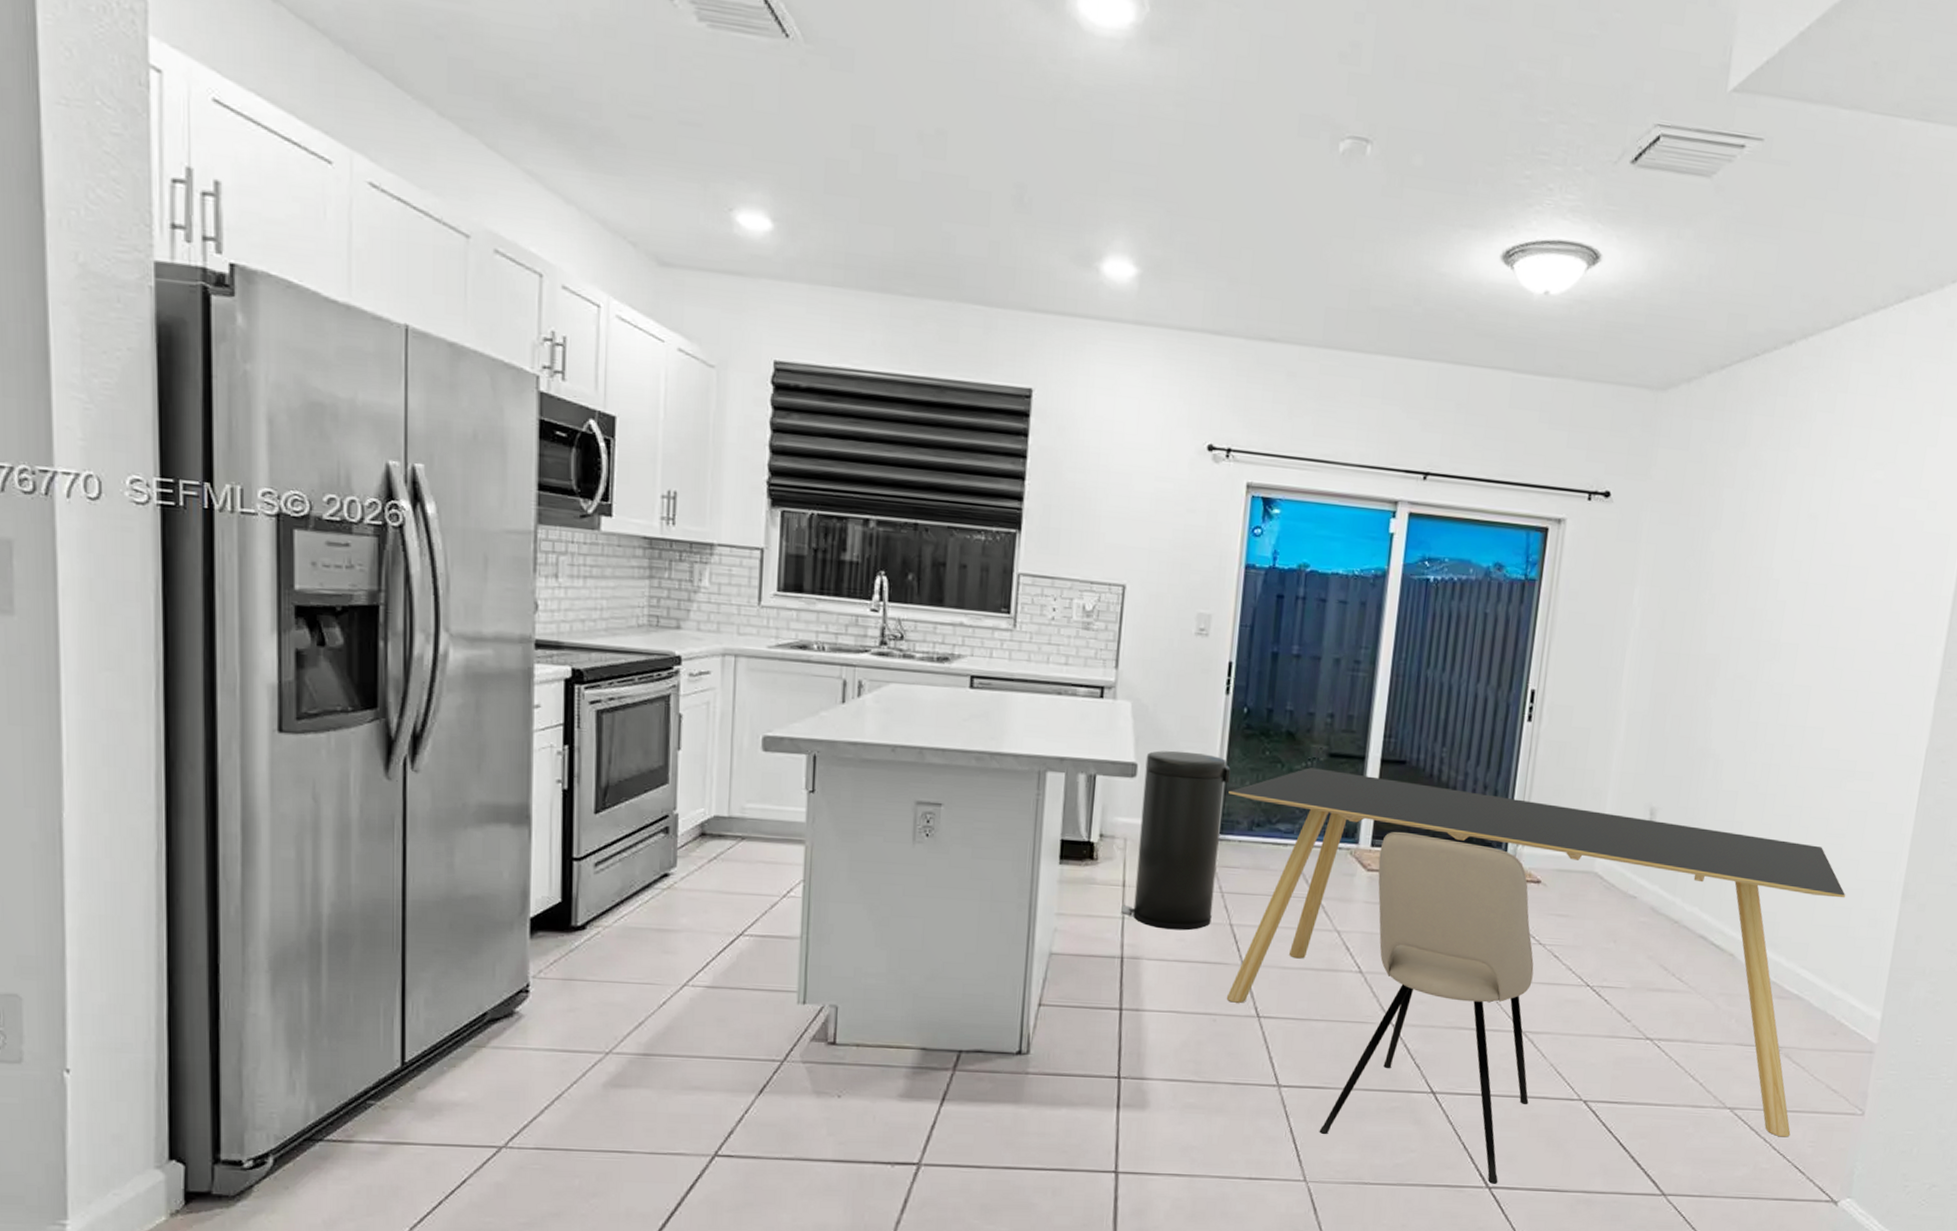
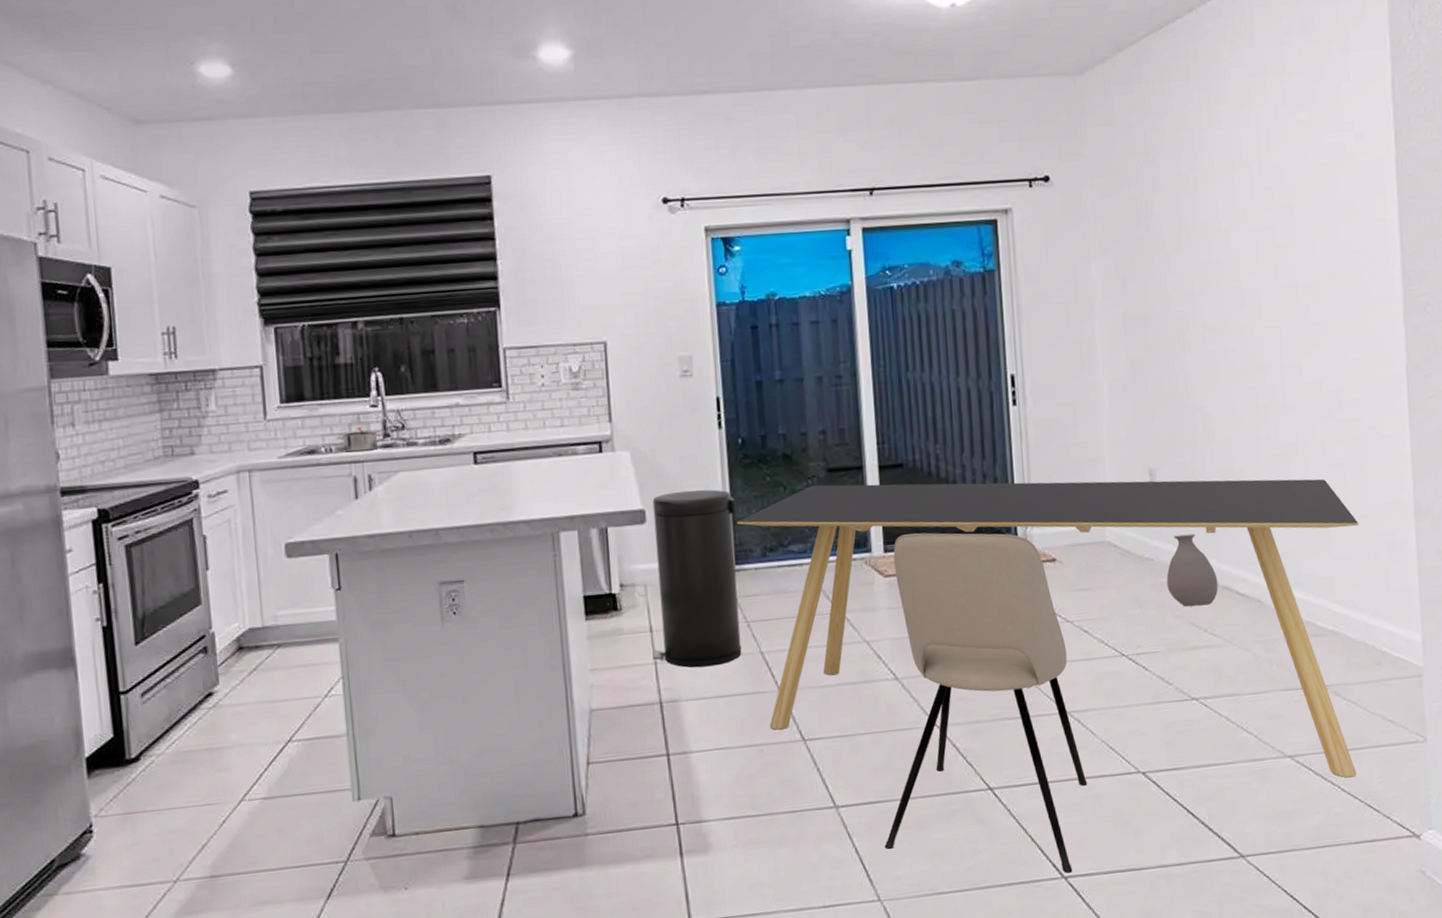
cooking pot: none [830,630,880,656] -> present [336,427,384,452]
vase: none [1644,877,1696,951] -> present [1166,533,1218,607]

